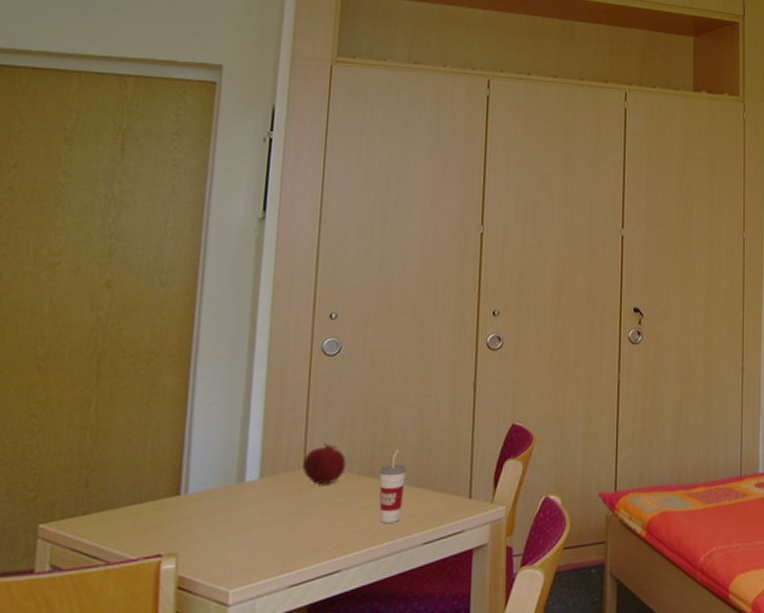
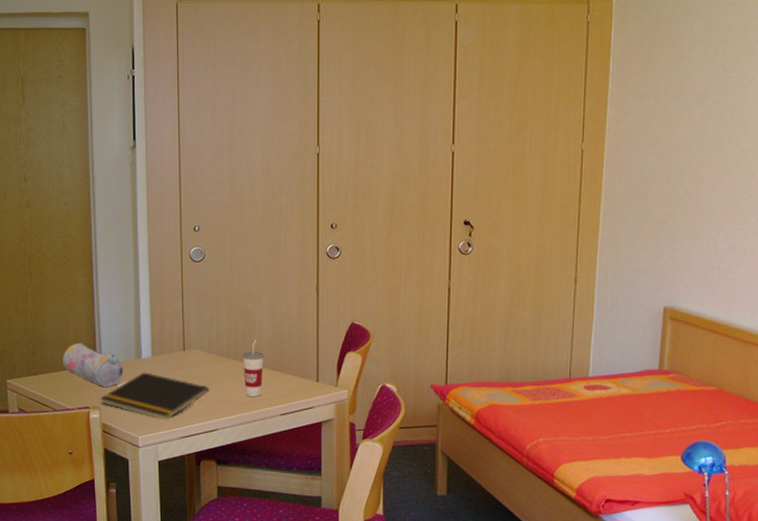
pencil case: none [129,465,217,526] -> present [63,343,123,388]
notepad: none [179,500,333,564] -> present [100,372,209,420]
fruit: present [302,443,347,485] -> none [182,332,216,364]

